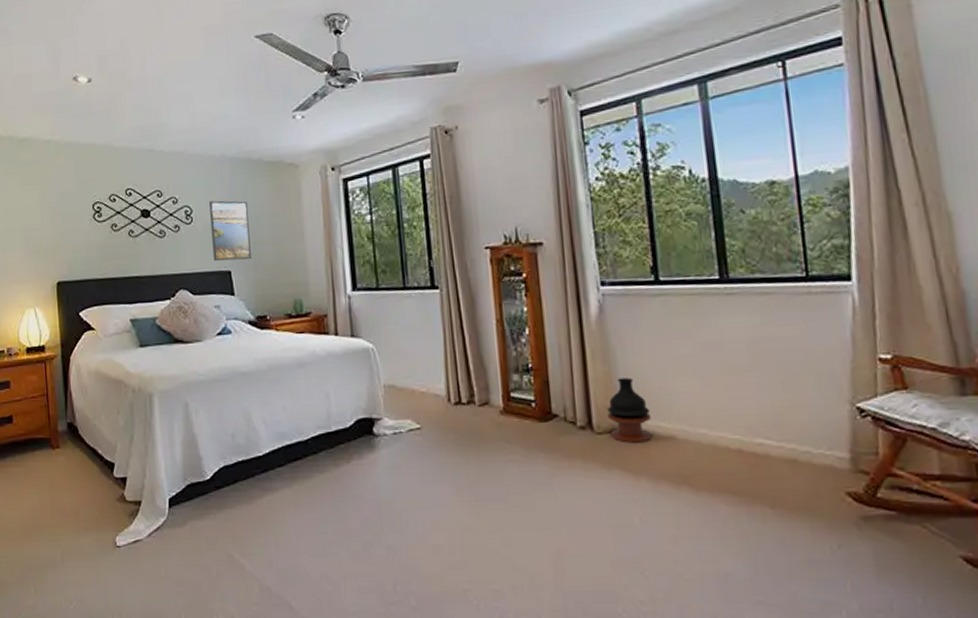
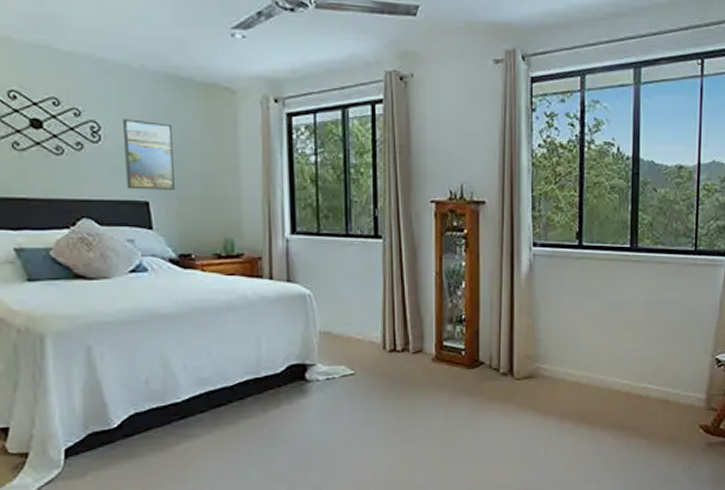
vase: present [606,377,652,443] -> none [526,330,563,388]

